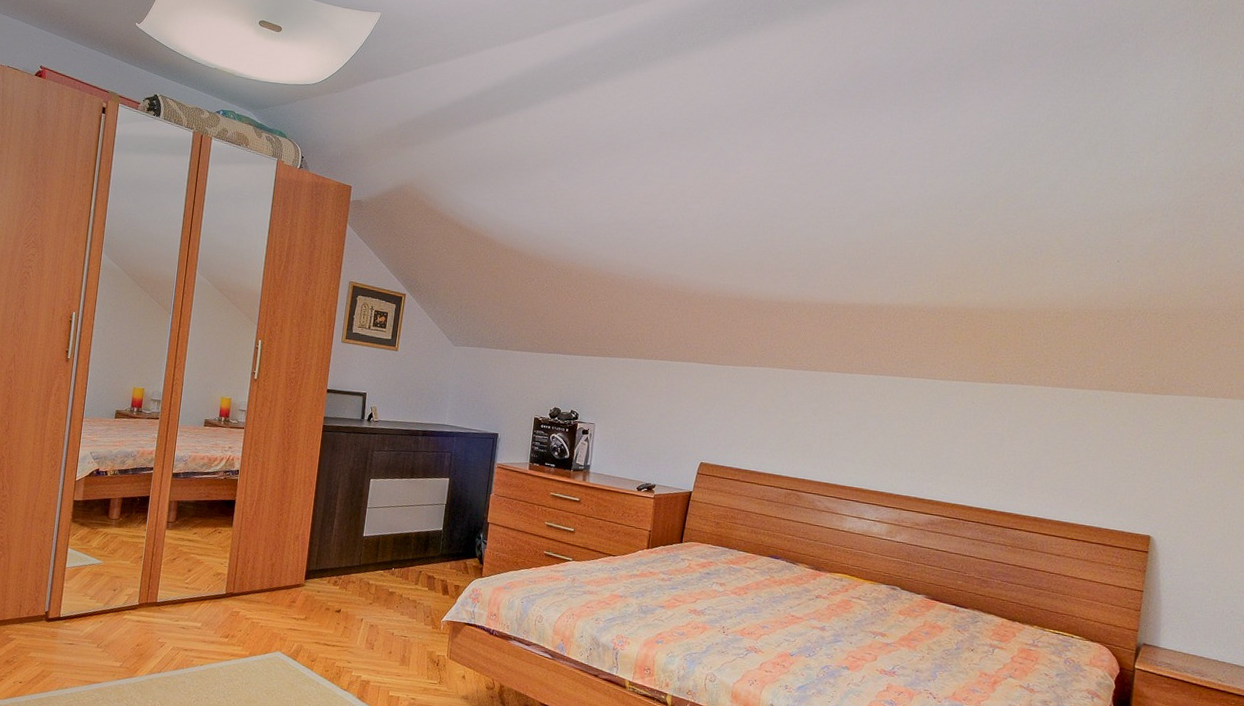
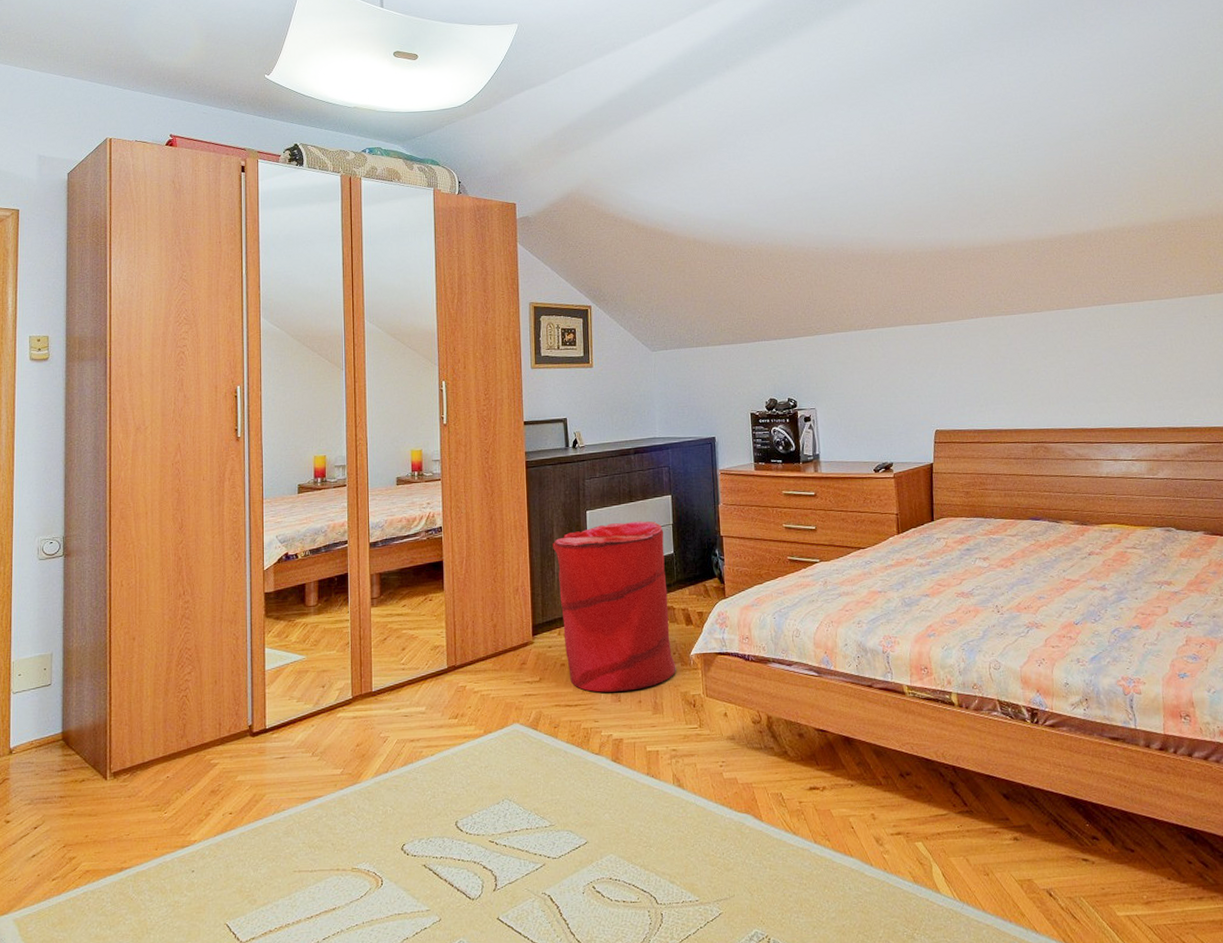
laundry hamper: none [332,494,437,642] -> present [553,520,676,693]

